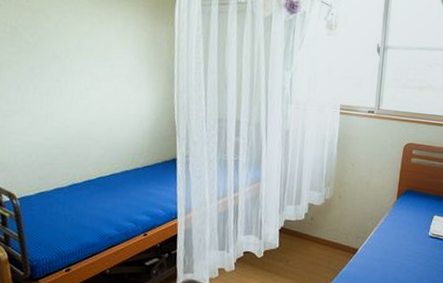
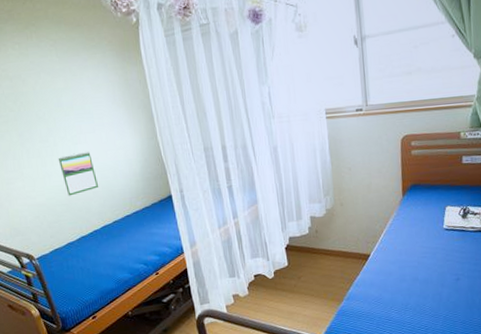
calendar: none [65,98,103,141] -> present [58,151,99,196]

